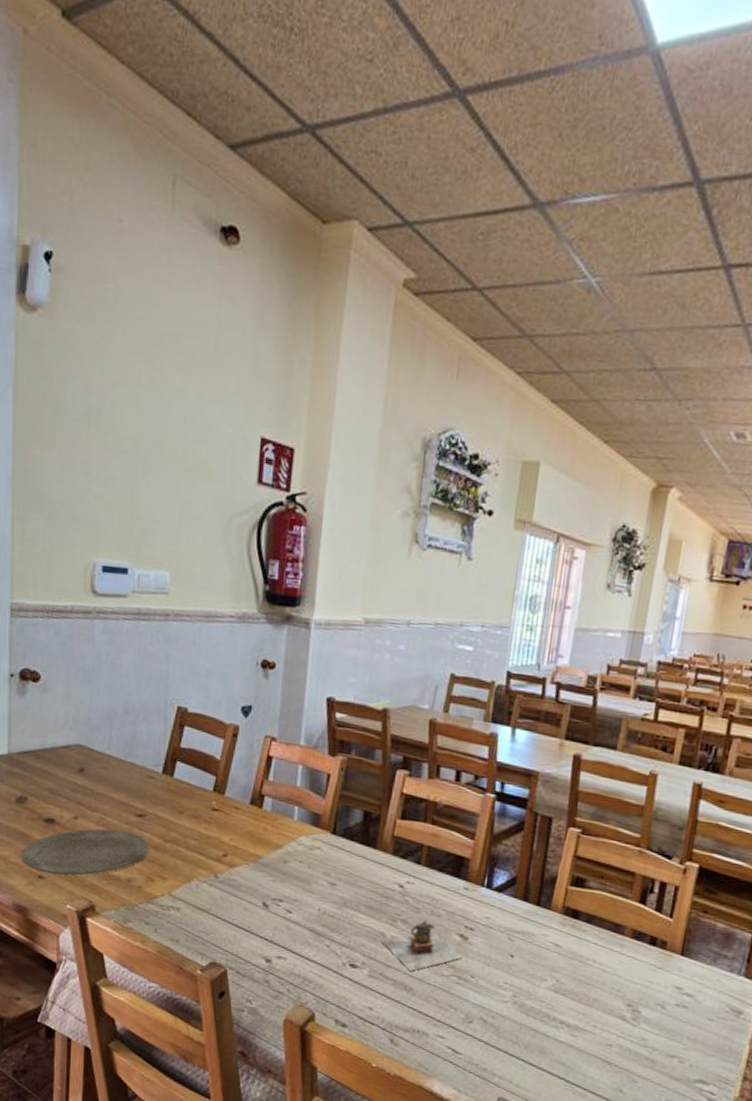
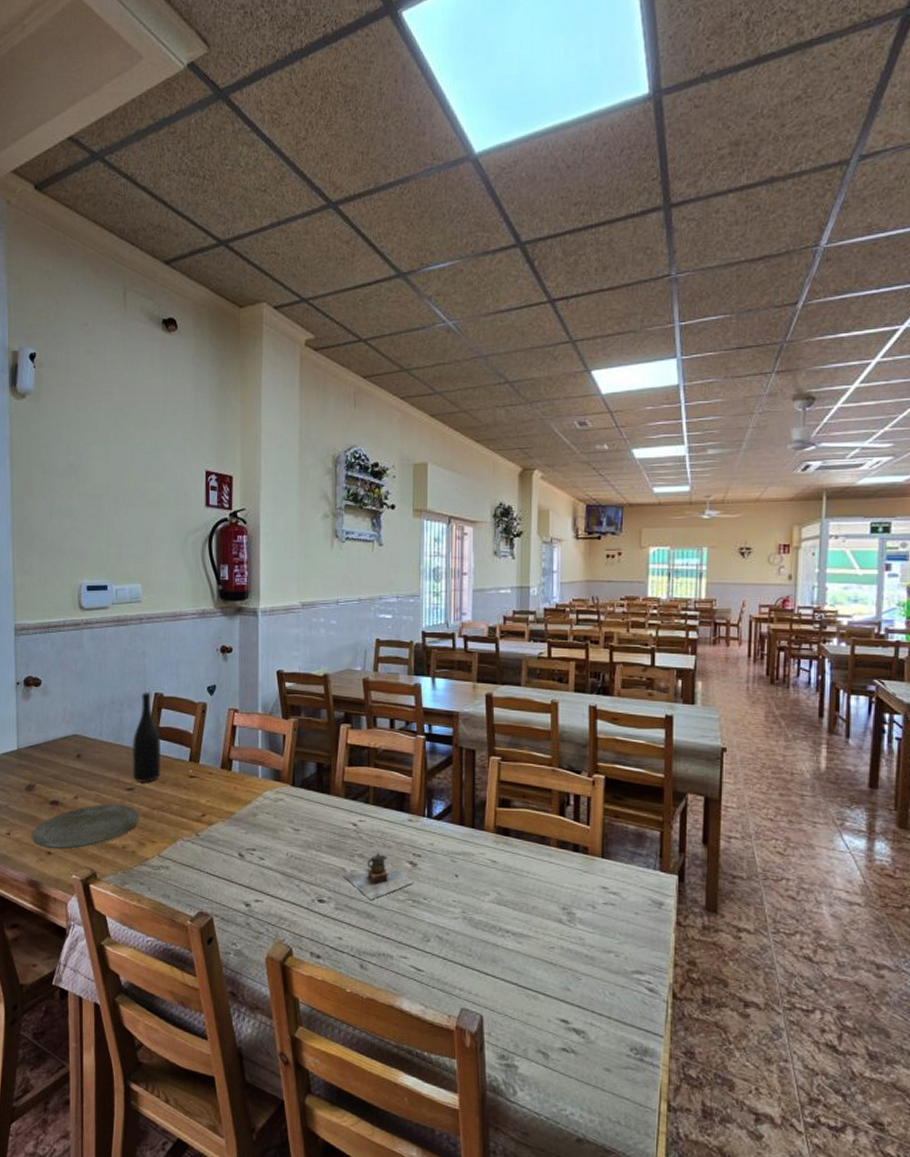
wine bottle: none [144,703,182,810] -> present [132,691,162,783]

